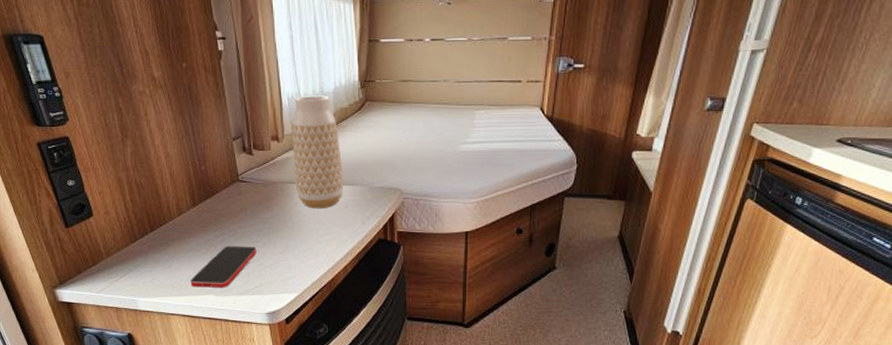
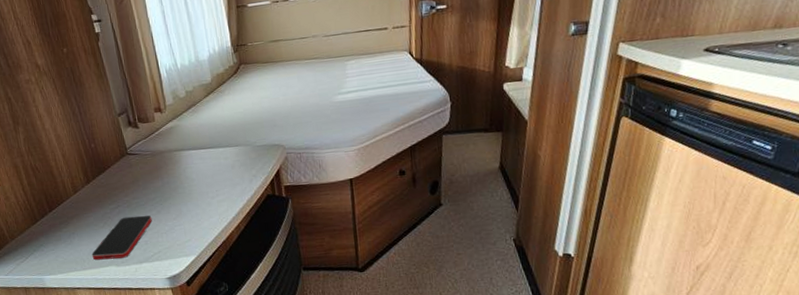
vase: present [291,95,343,209] -> none [172,63,229,173]

